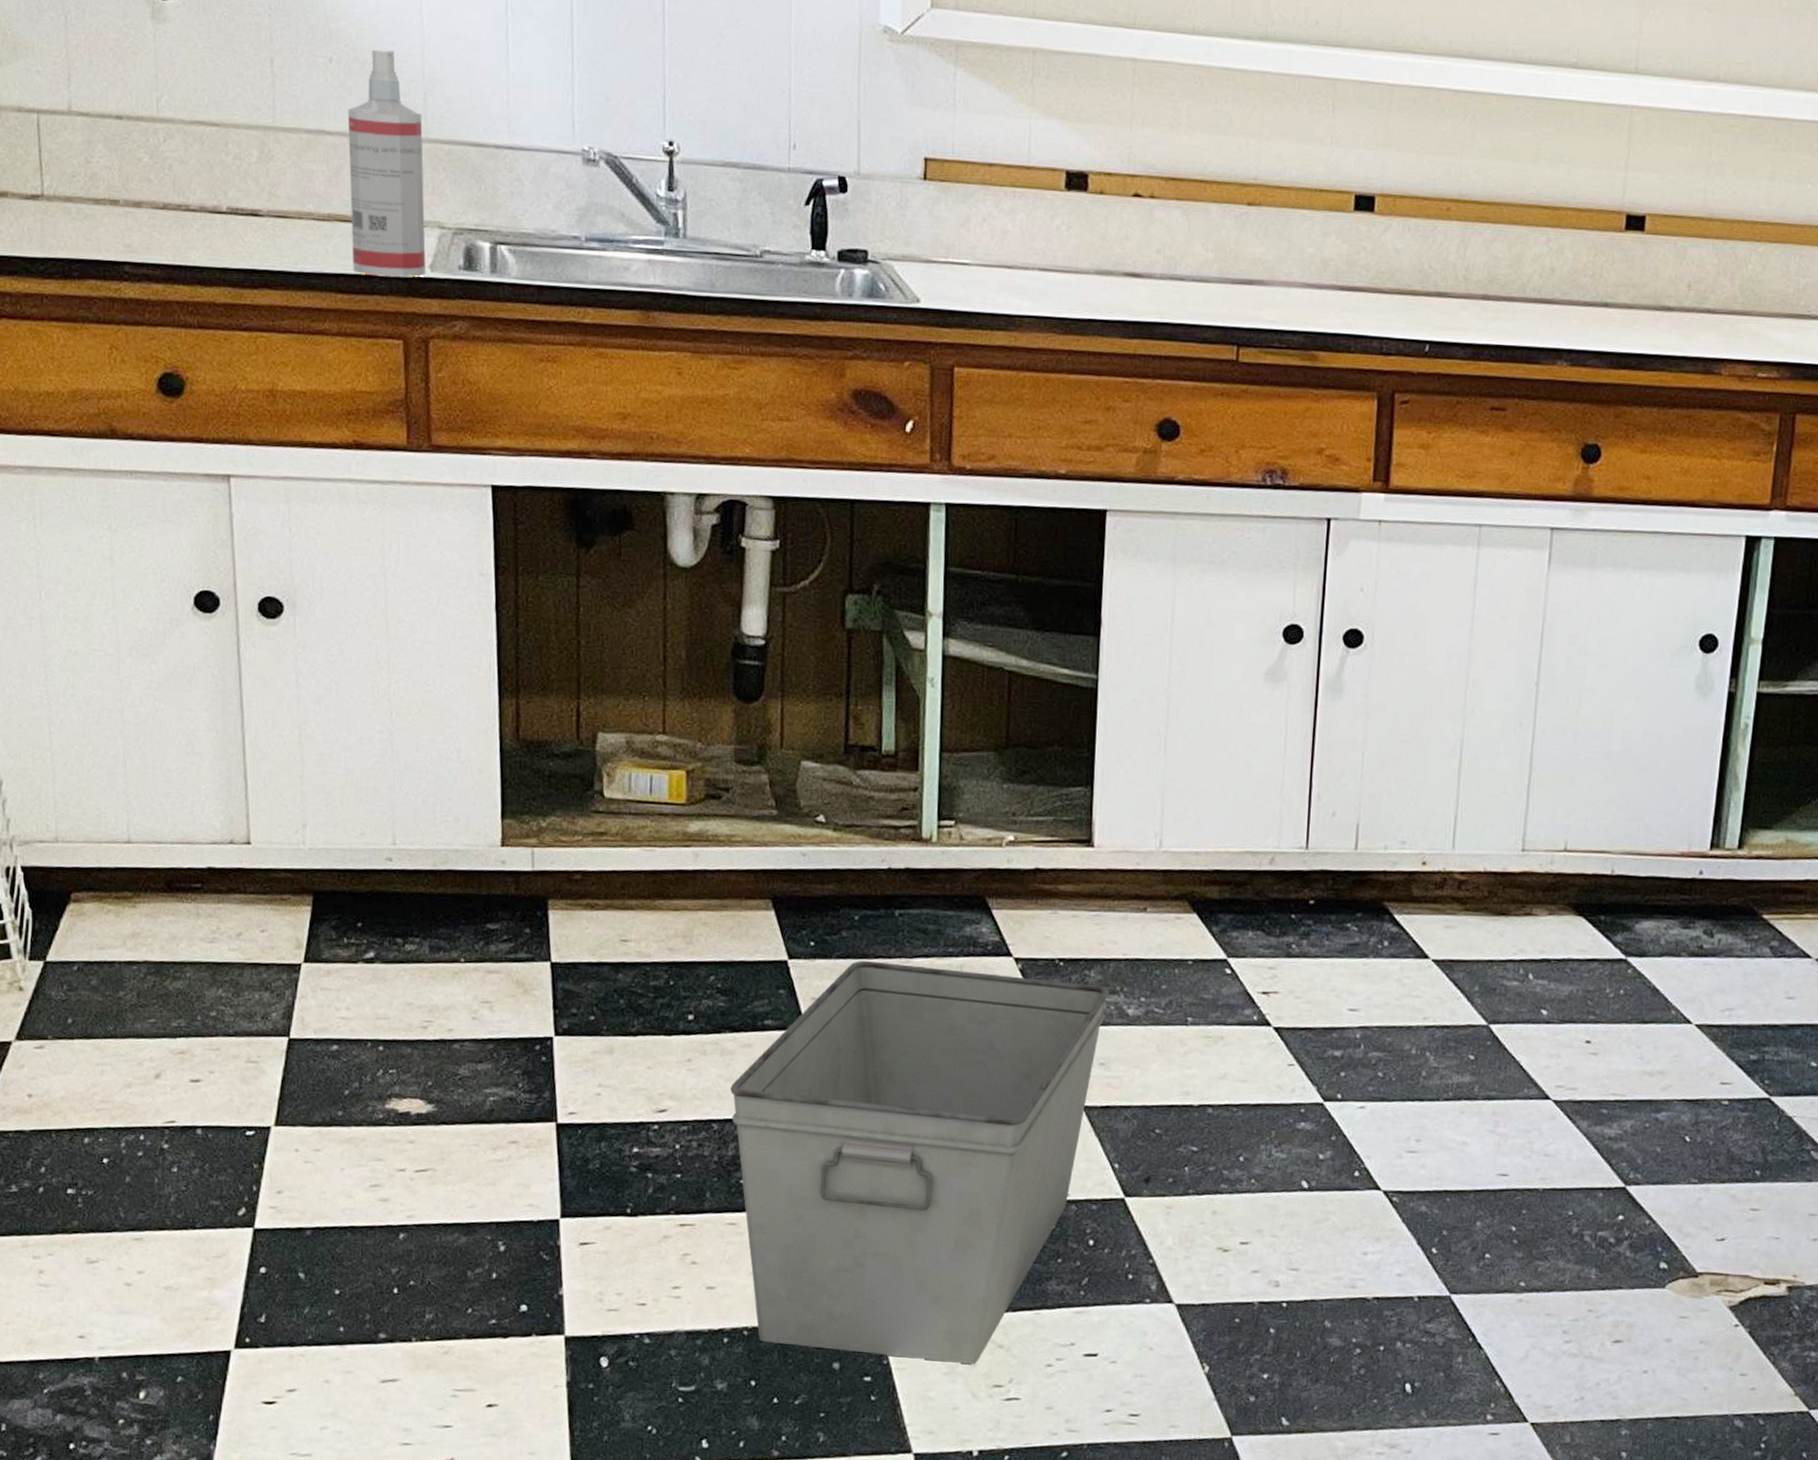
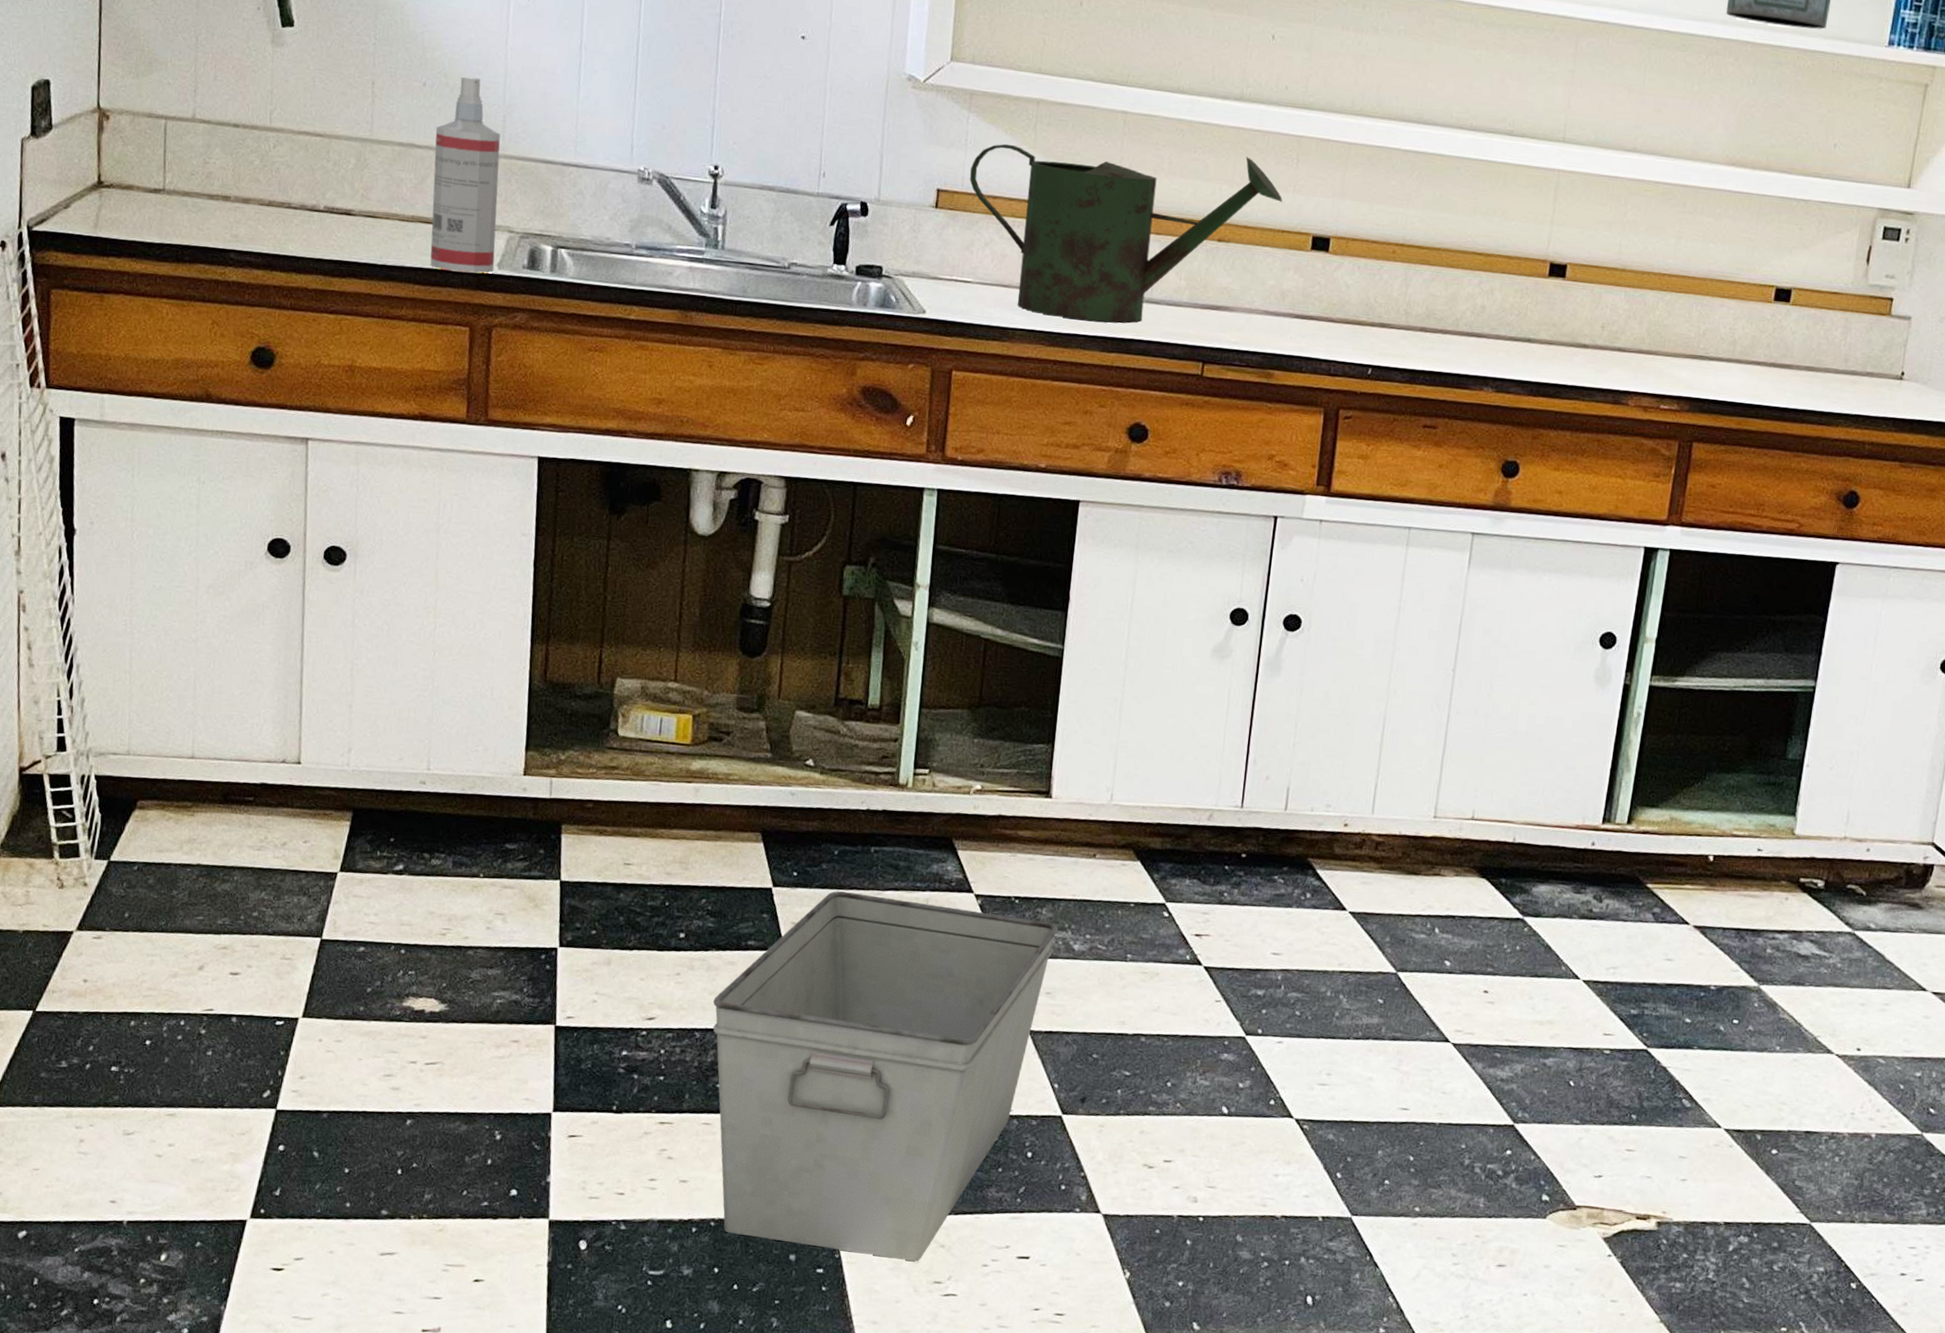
watering can: none [960,101,1319,305] -> present [970,143,1283,323]

